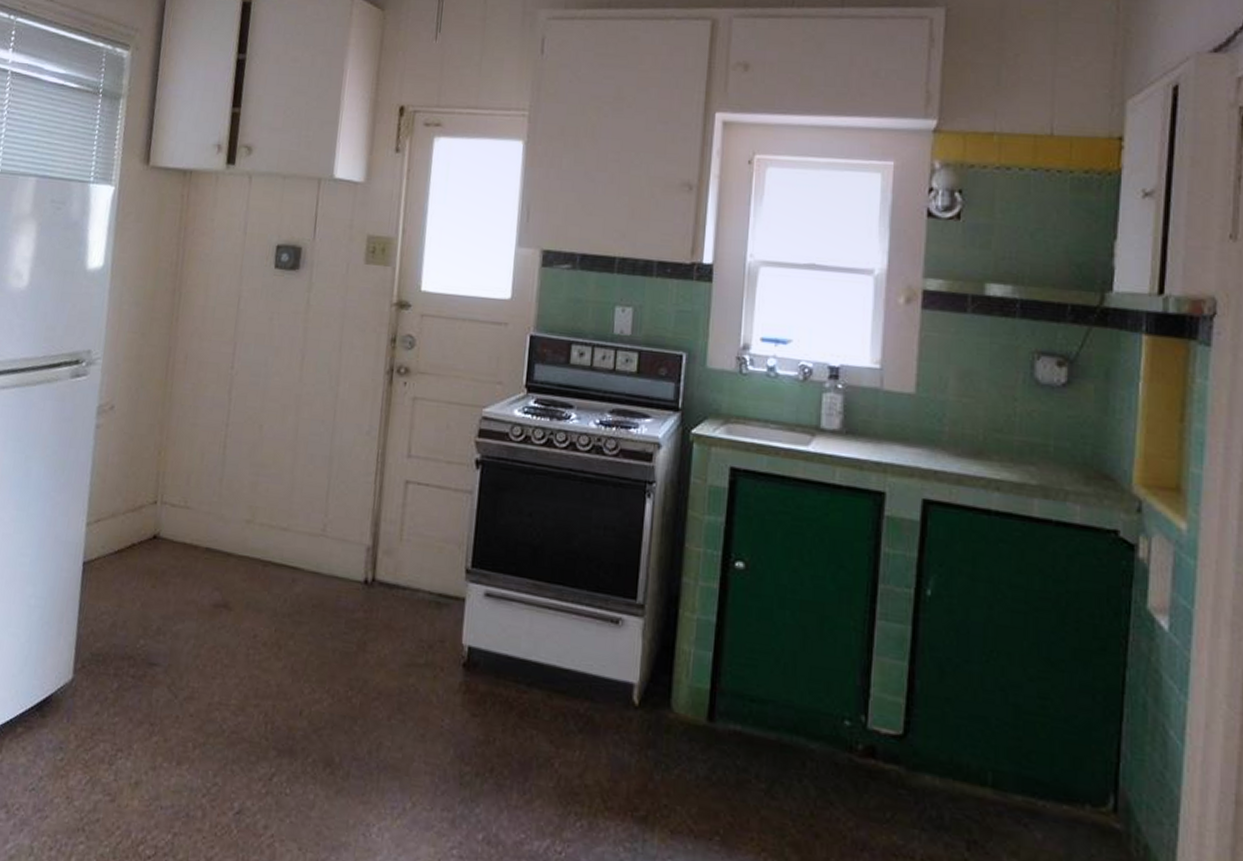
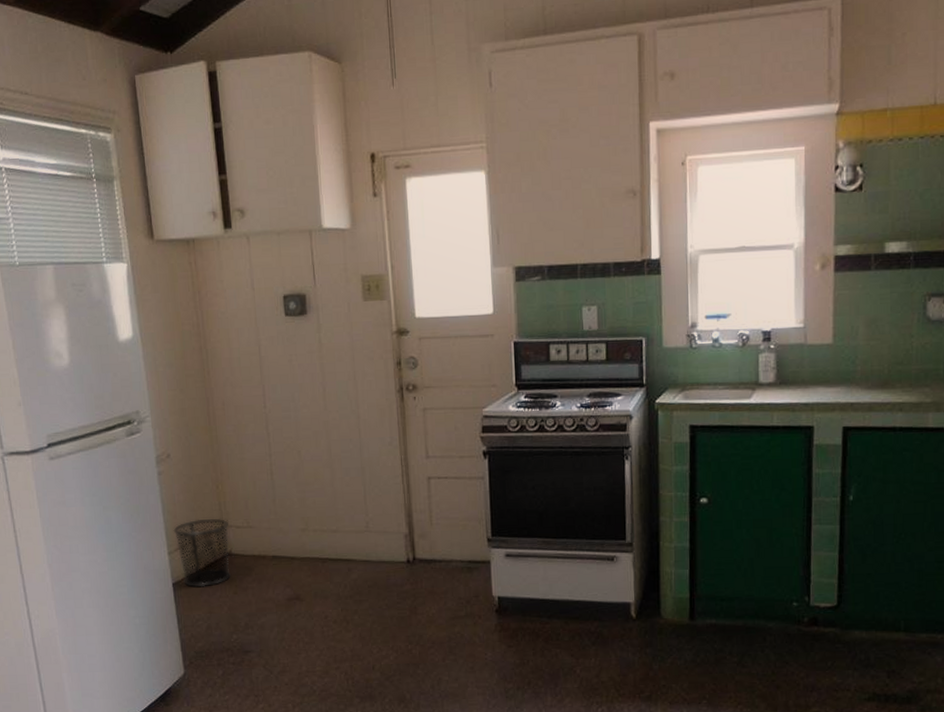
waste bin: none [96,487,164,573] -> present [173,519,231,588]

